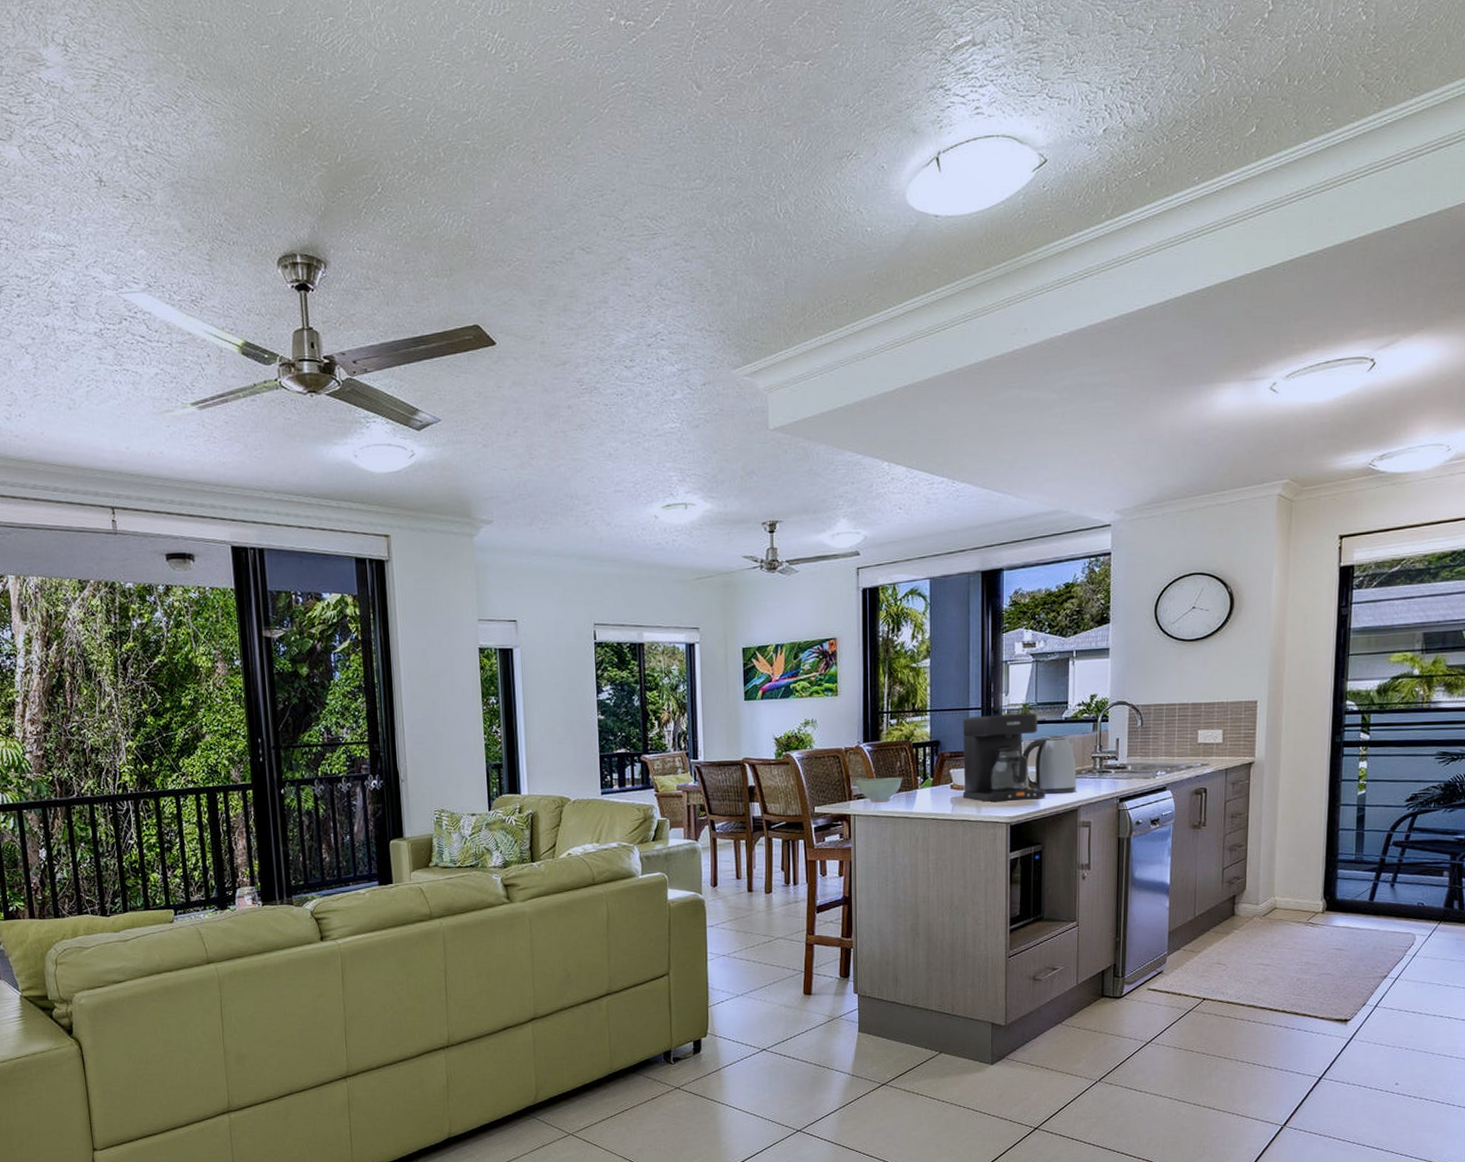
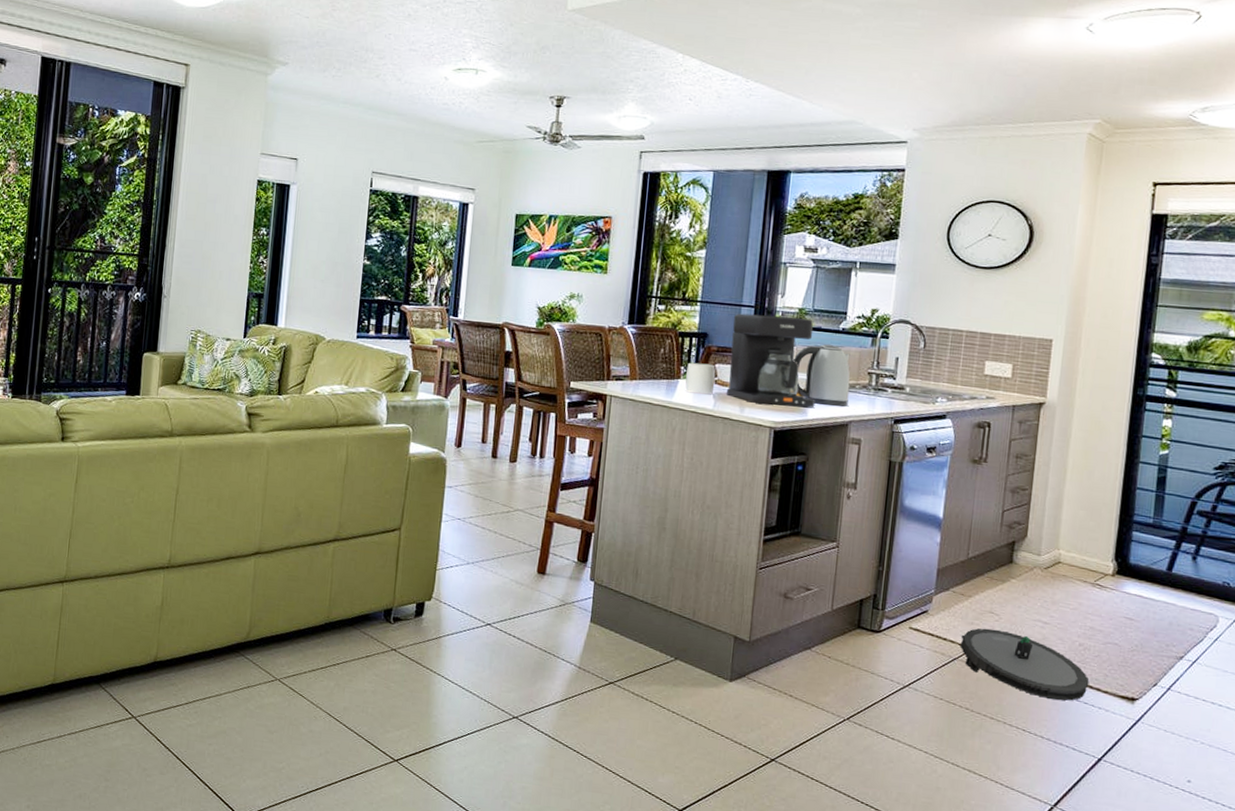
bowl: present [856,777,903,803] -> none [616,360,666,388]
mug: none [922,770,951,802] -> present [685,362,716,395]
robot vacuum: none [1193,978,1308,1032] -> present [960,628,1090,701]

